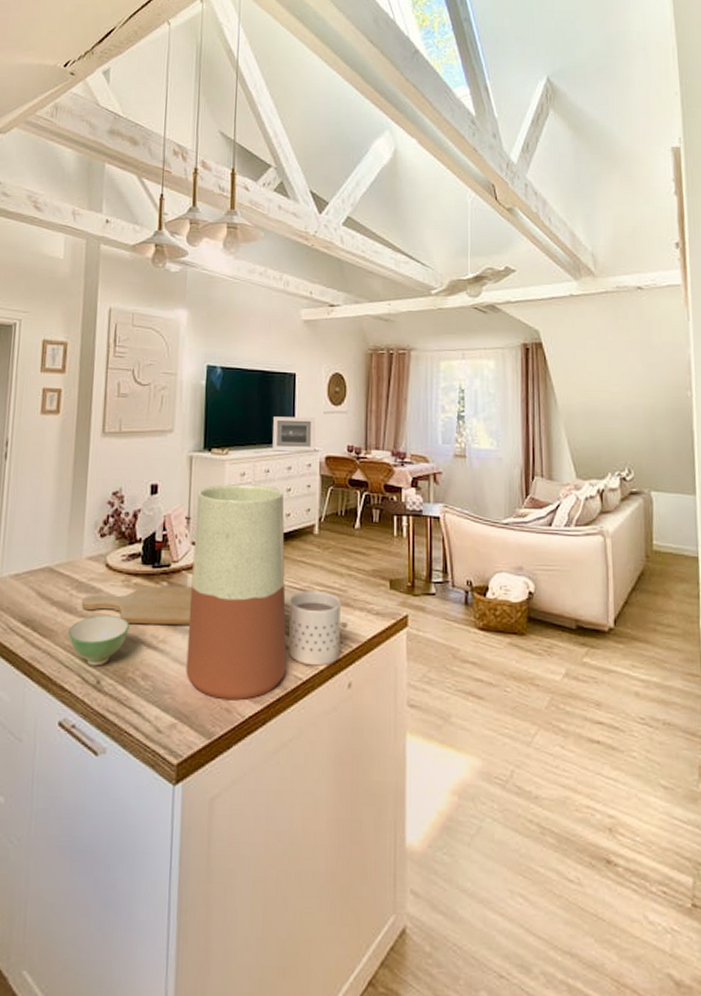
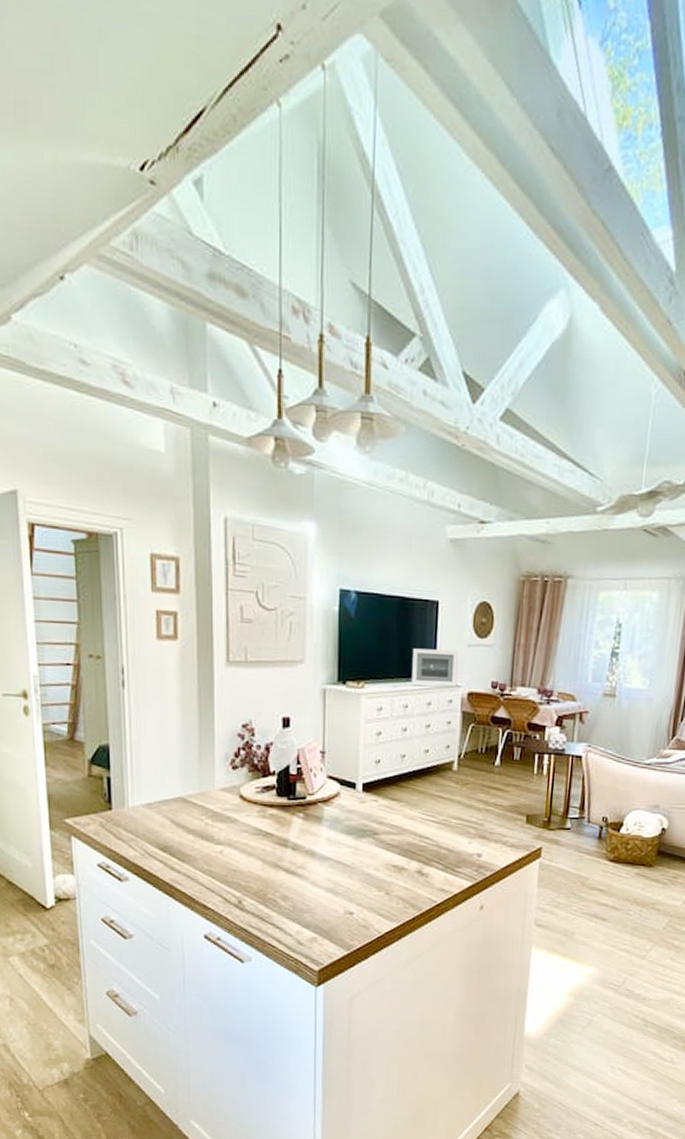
bowl: present [67,614,130,666] -> none [206,842,268,888]
chopping board: present [81,585,193,625] -> none [217,816,330,853]
vase: present [186,484,287,701] -> none [324,719,423,919]
mug: present [288,591,341,666] -> none [424,824,477,891]

